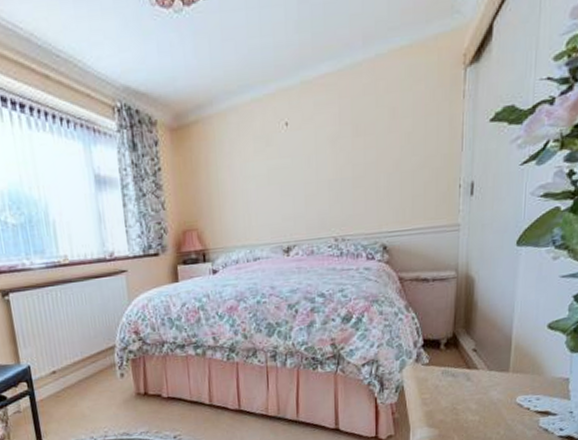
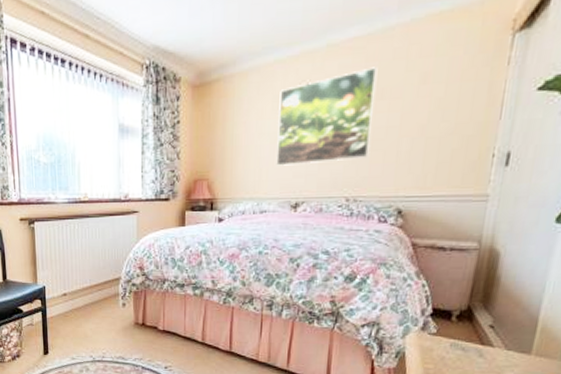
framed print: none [260,103,351,210] -> present [276,67,378,166]

